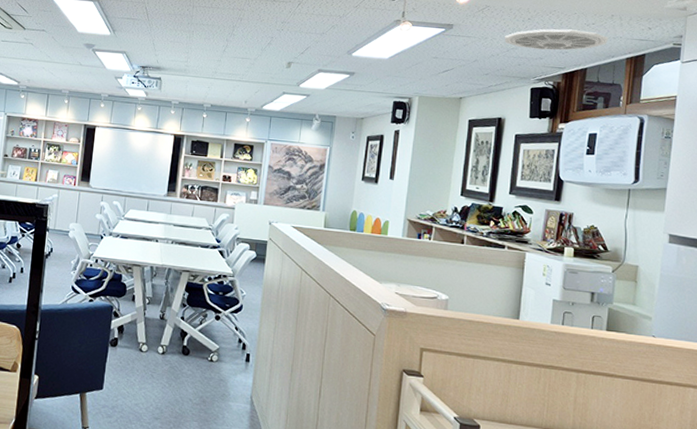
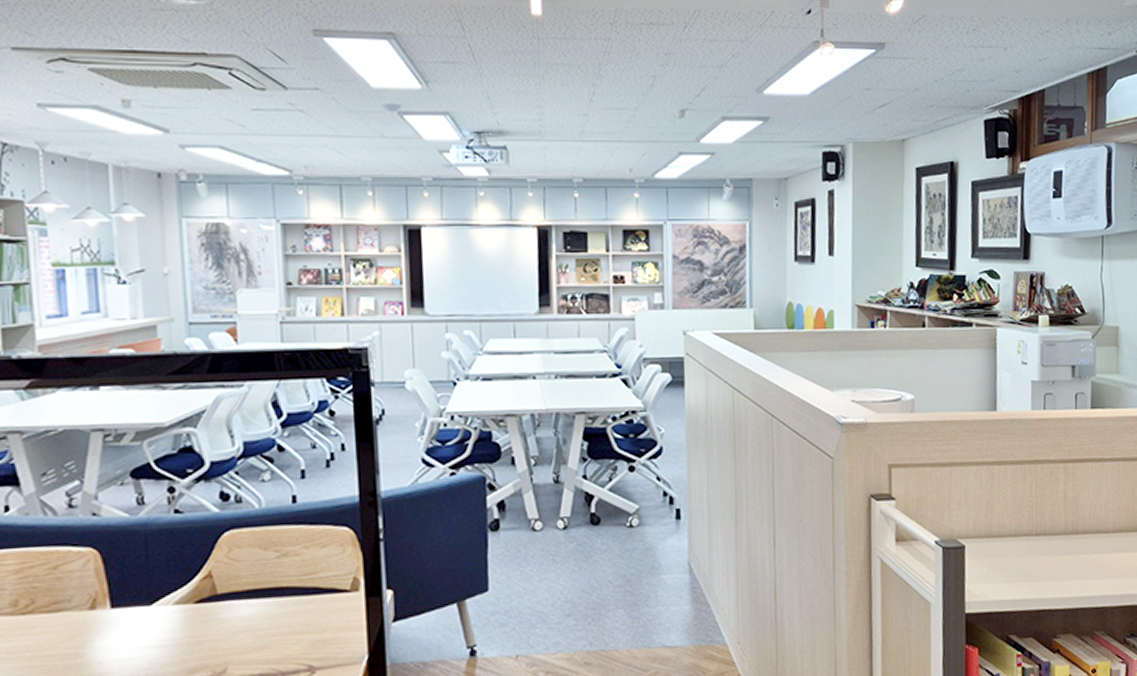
ceiling vent: present [505,29,609,51] -> none [948,40,1066,69]

